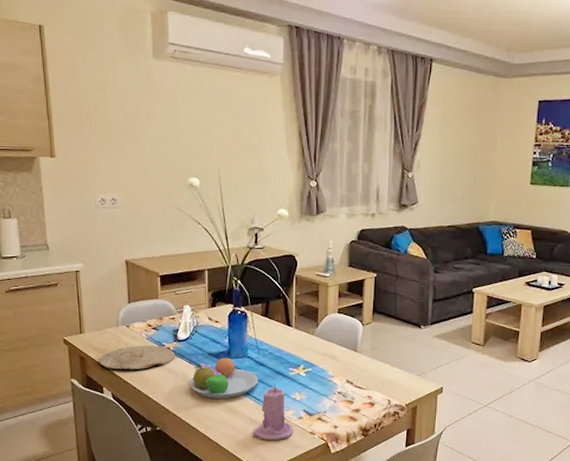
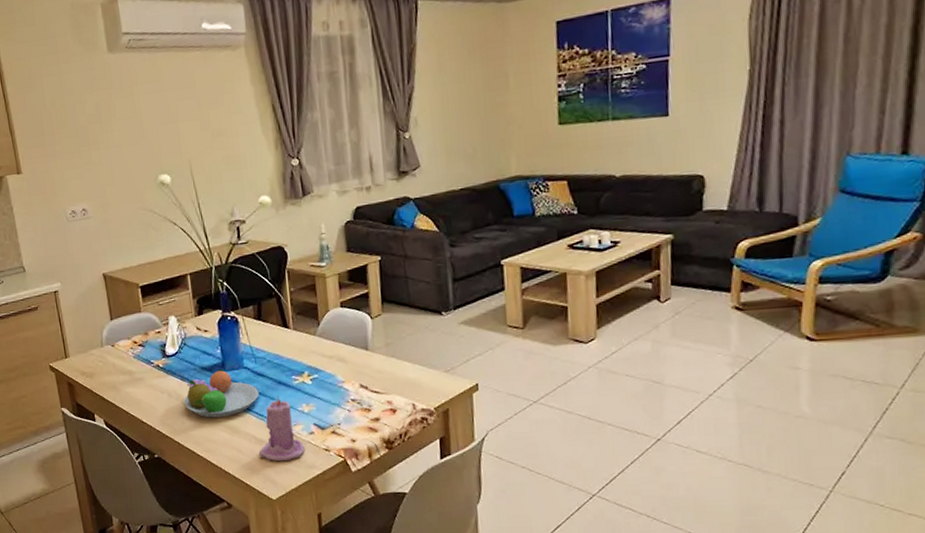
plate: present [99,345,175,370] -> none [87,363,166,394]

